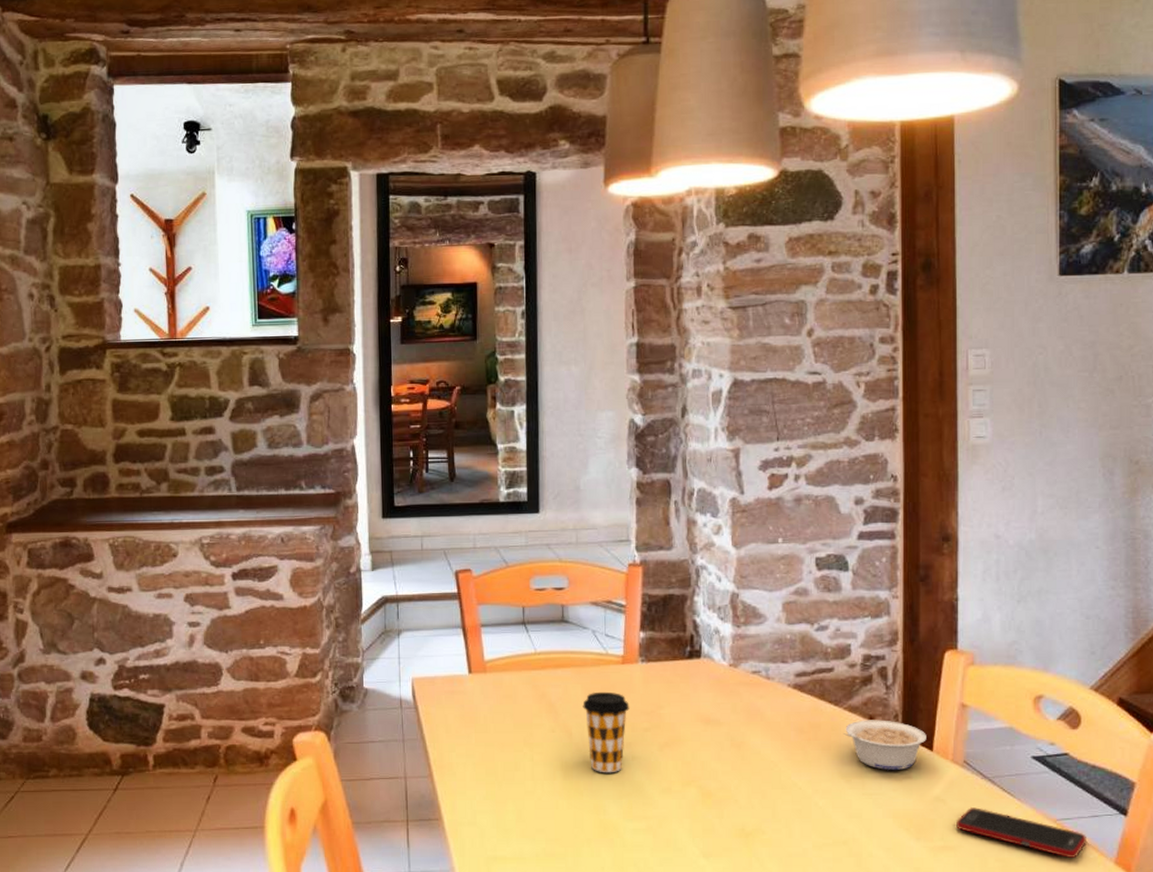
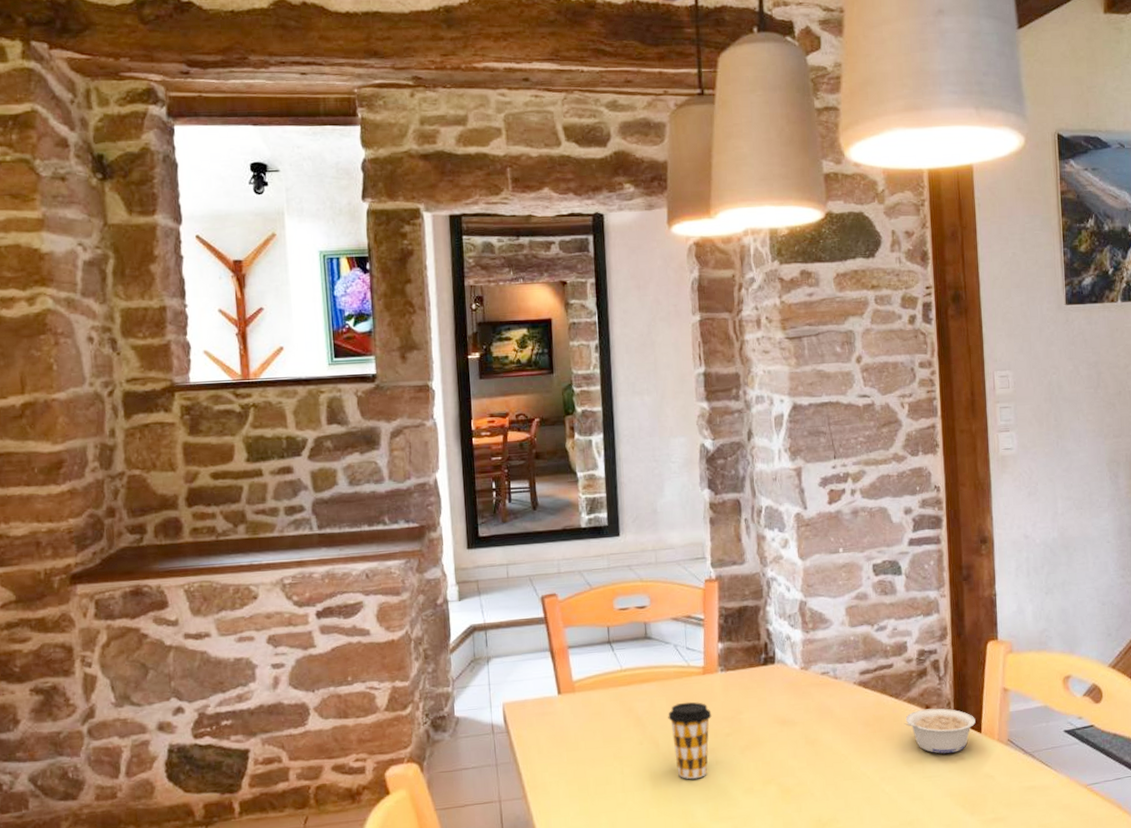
cell phone: present [956,807,1088,858] -> none [1004,780,1113,818]

